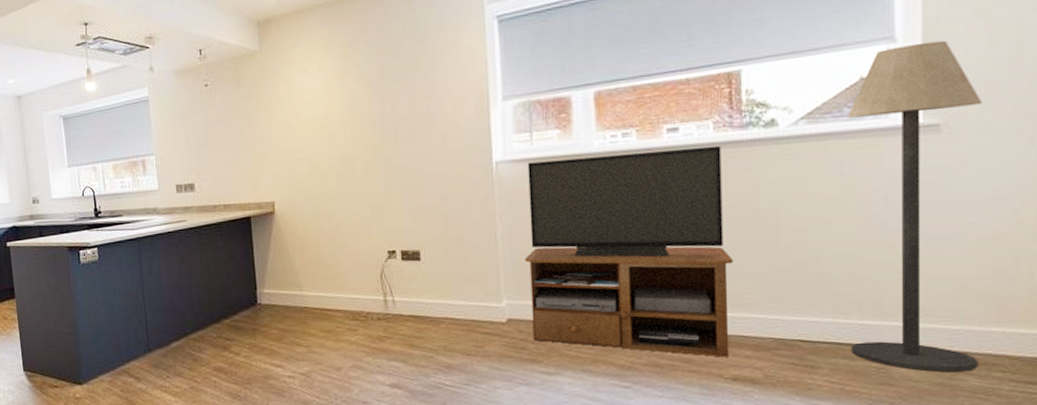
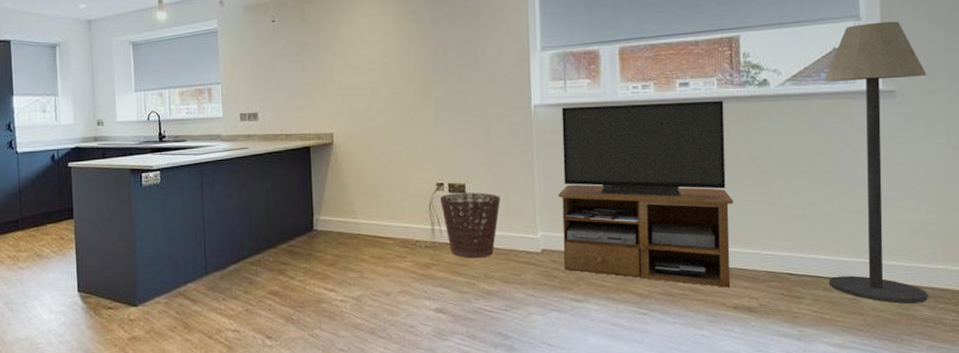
basket: none [391,259,460,330] -> present [439,192,501,259]

